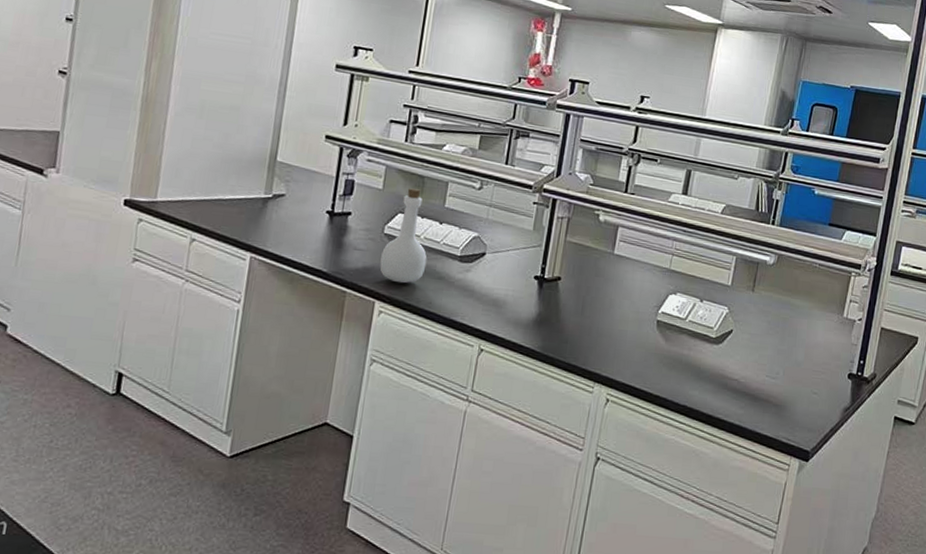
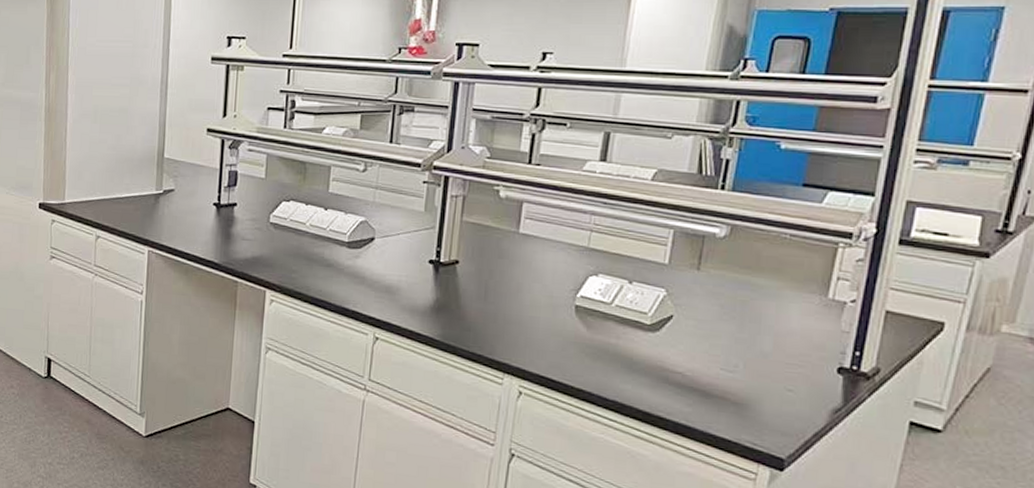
bottle: present [380,188,427,284] -> none [268,175,315,272]

